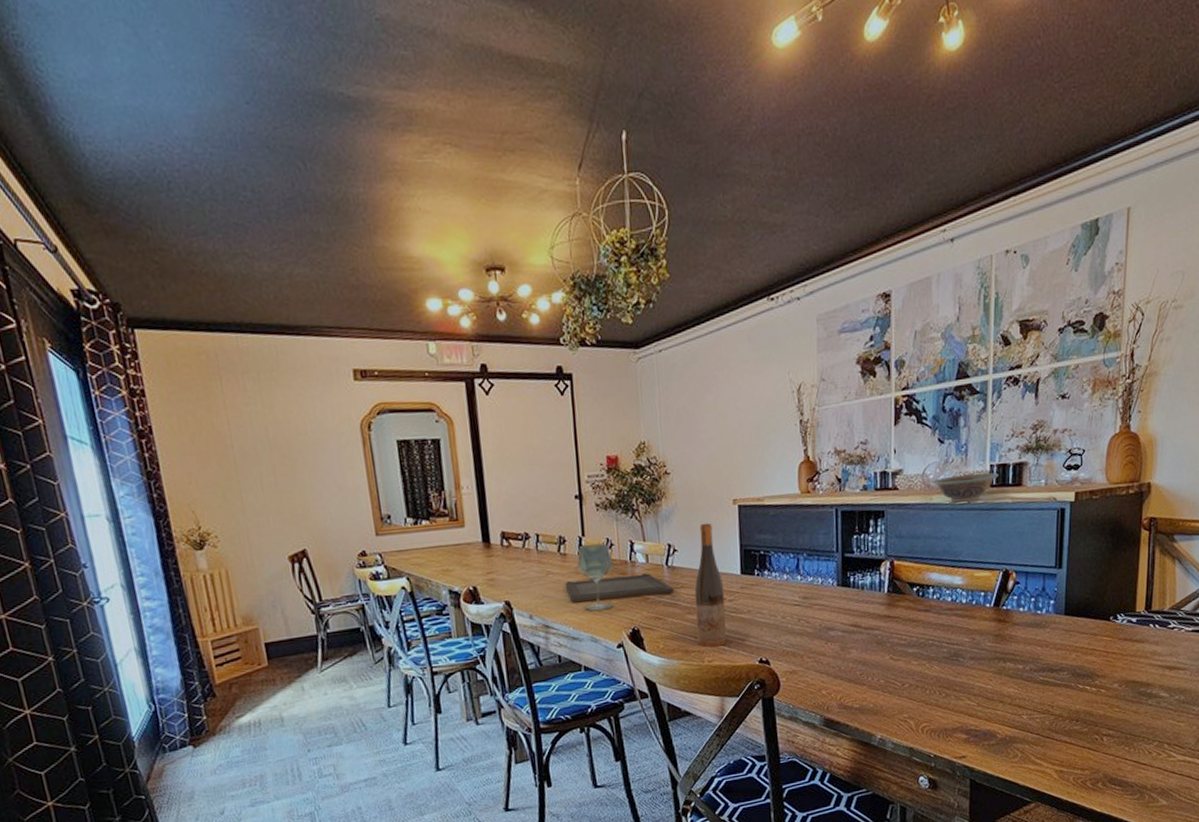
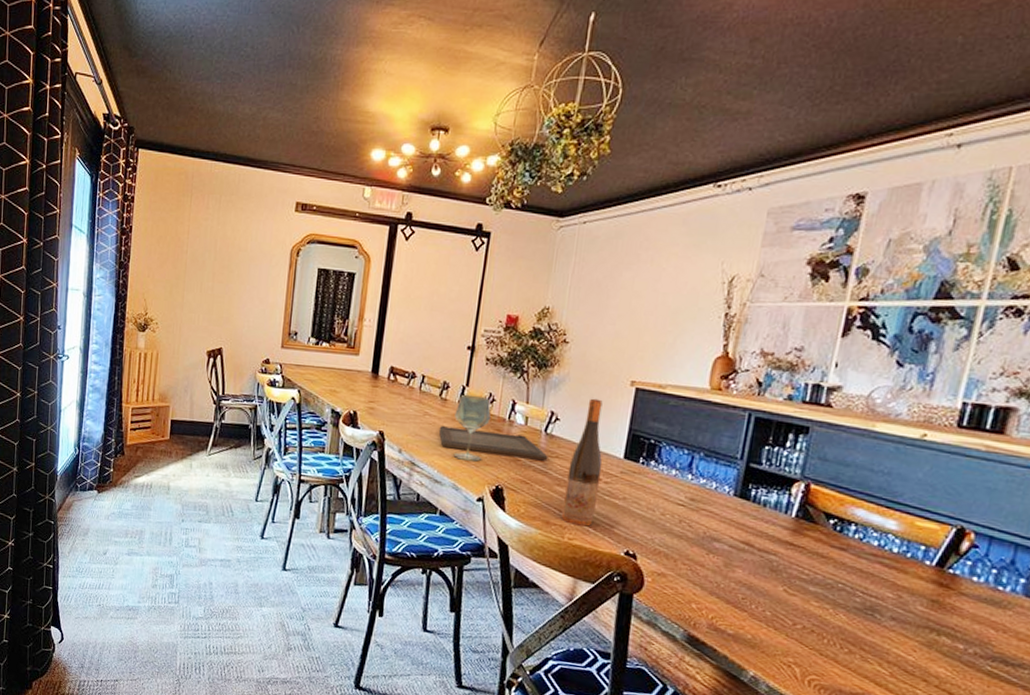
decorative bowl: present [932,472,999,503] -> none [878,405,973,439]

